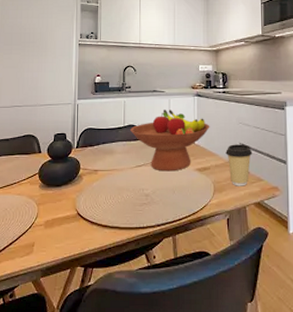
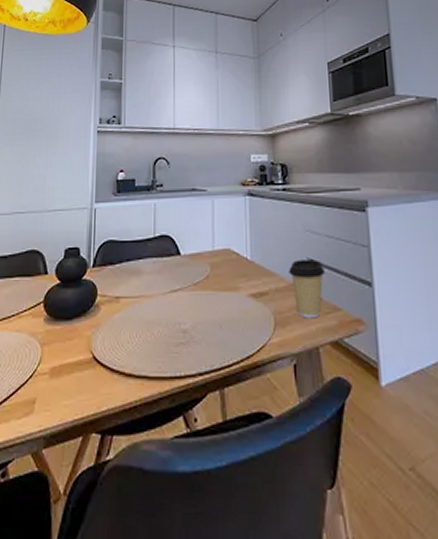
fruit bowl: present [130,110,210,172] -> none [162,214,267,298]

